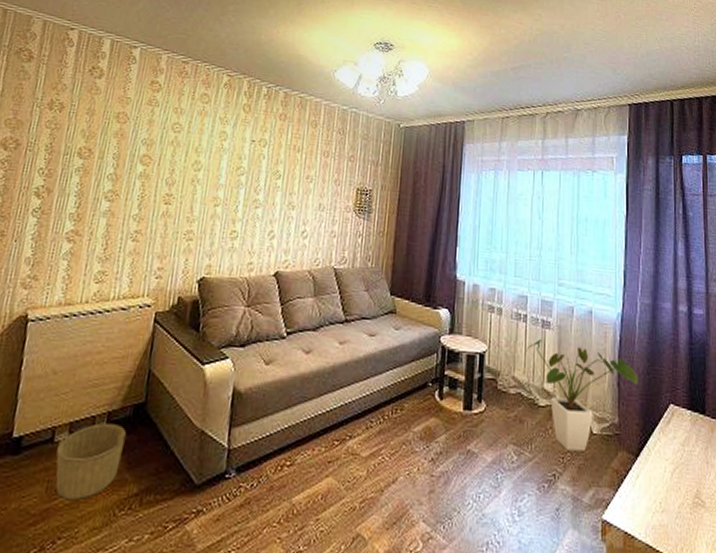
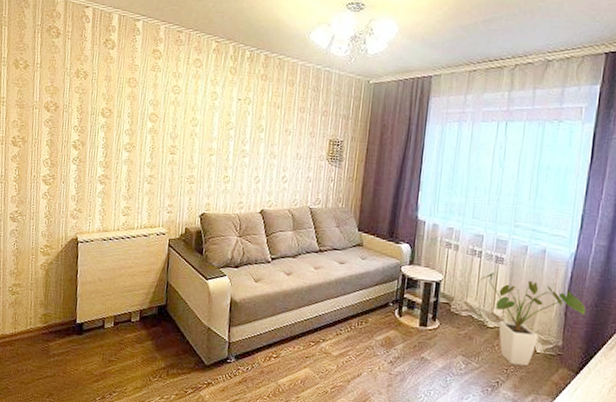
basket: present [55,423,127,501] -> none [107,317,155,369]

